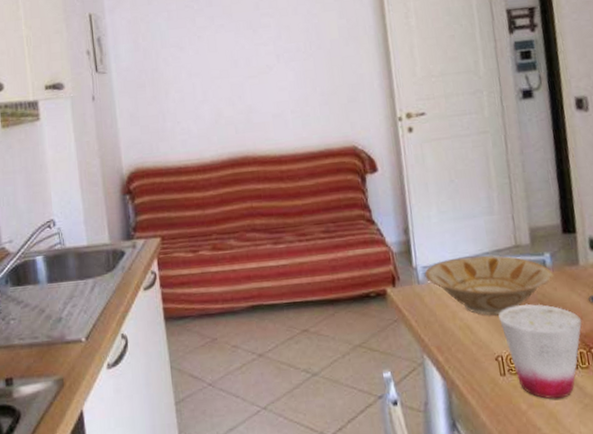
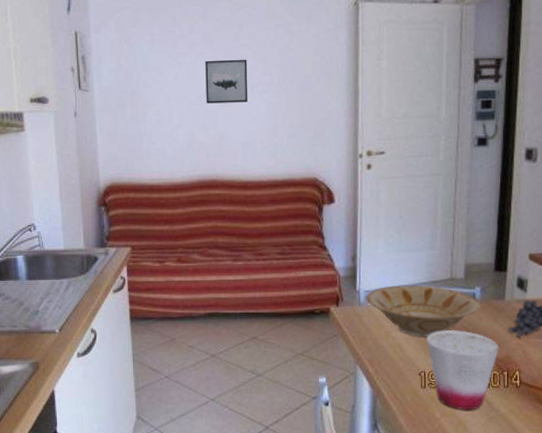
wall art: none [226,28,275,77] -> present [205,59,248,104]

